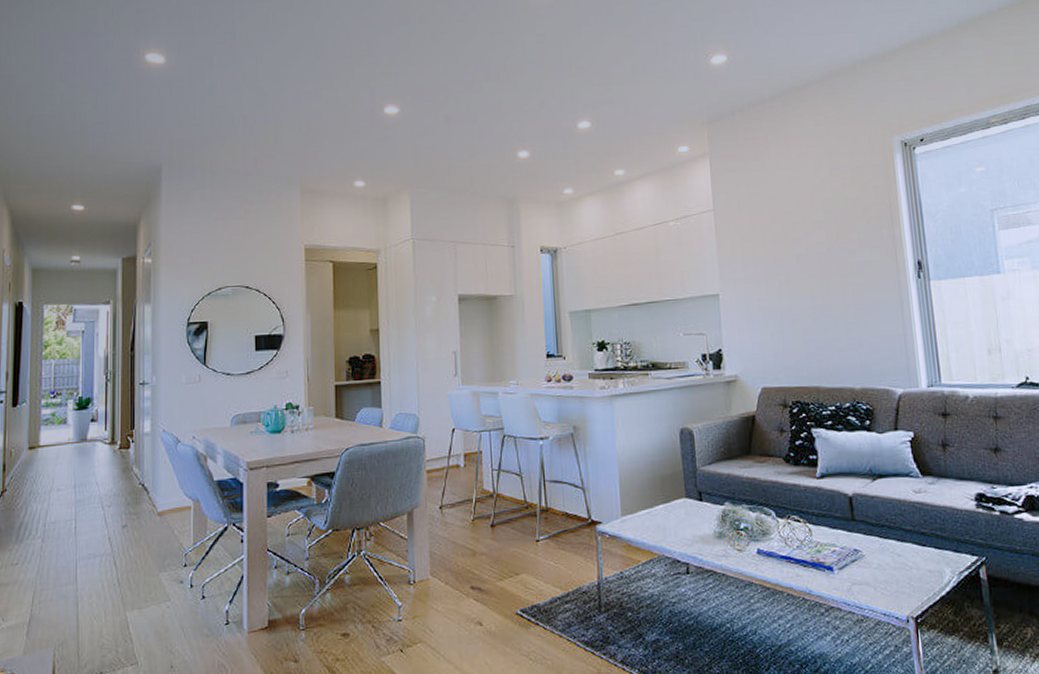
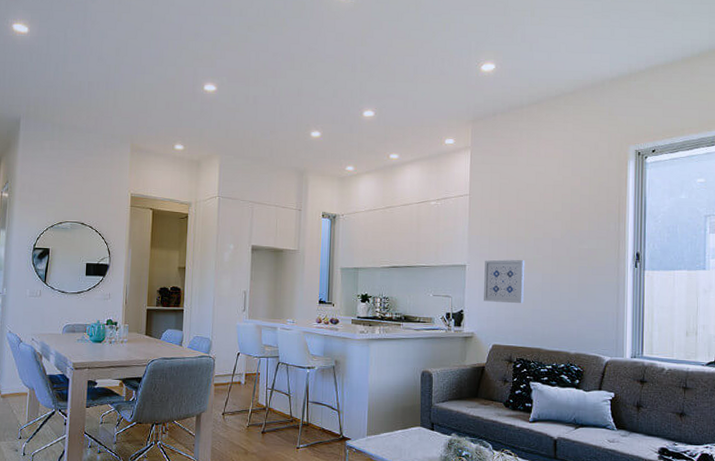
wall art: none [741,281,793,336] -> present [484,259,525,304]

